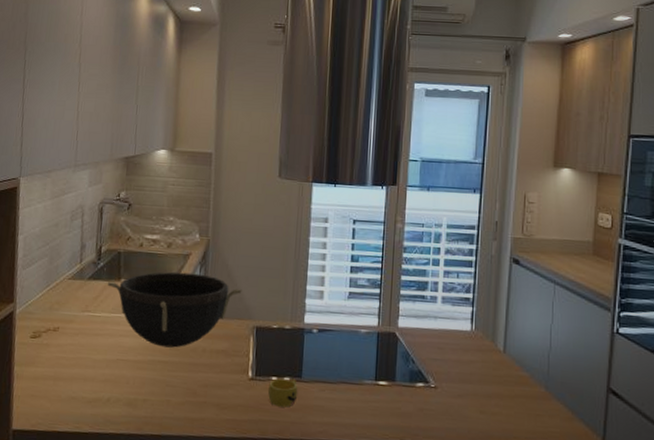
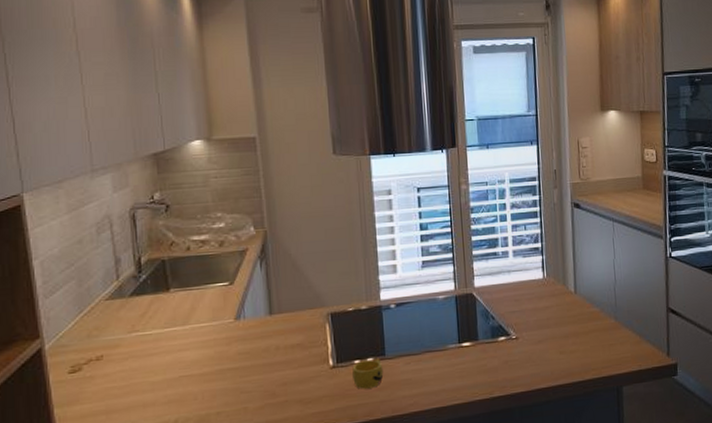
bowl: present [108,272,242,348] -> none [155,268,310,354]

